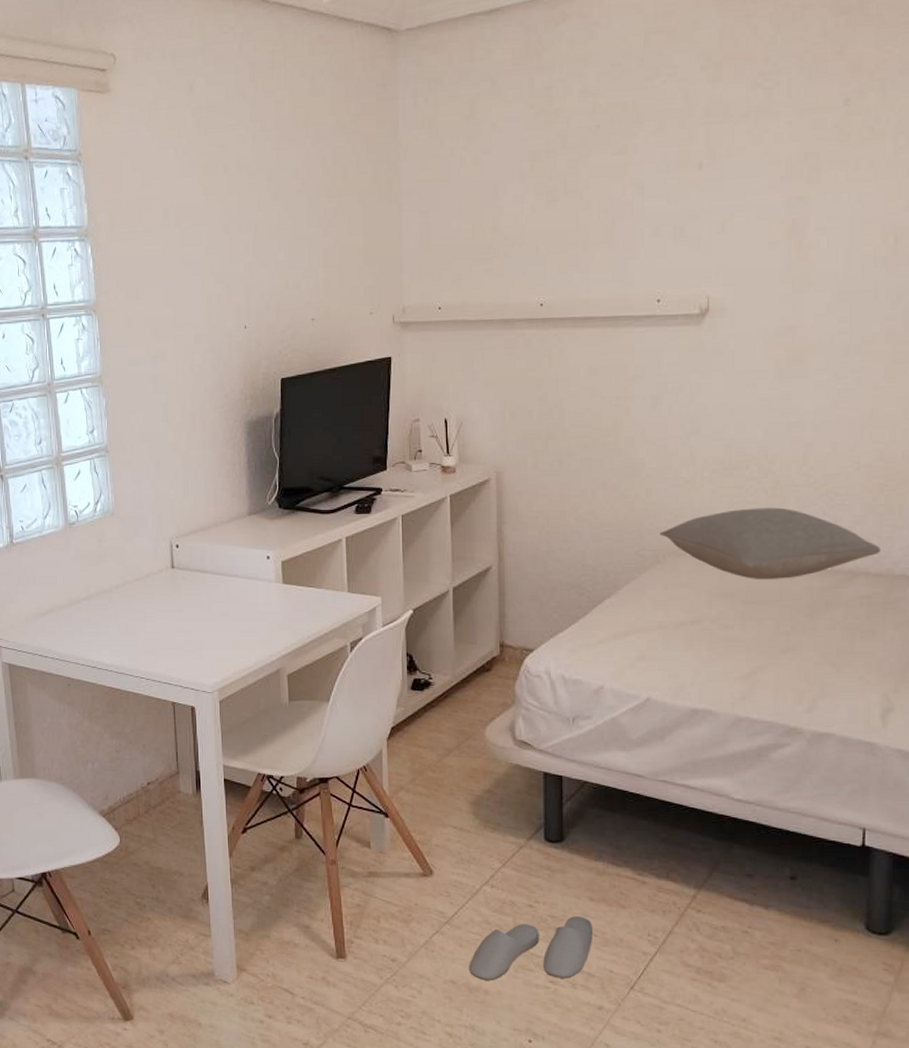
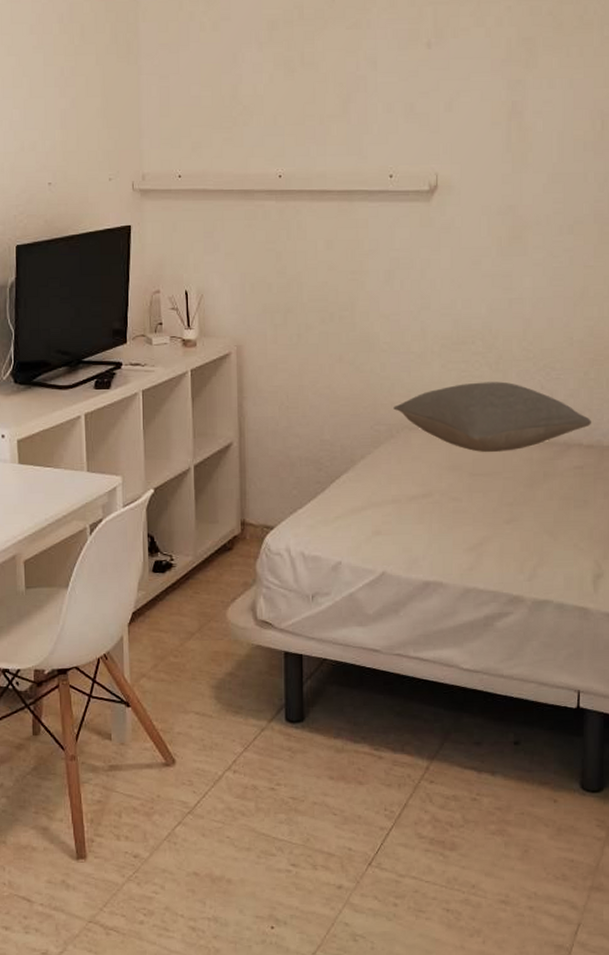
slippers: present [468,916,592,981] -> none [211,796,332,869]

